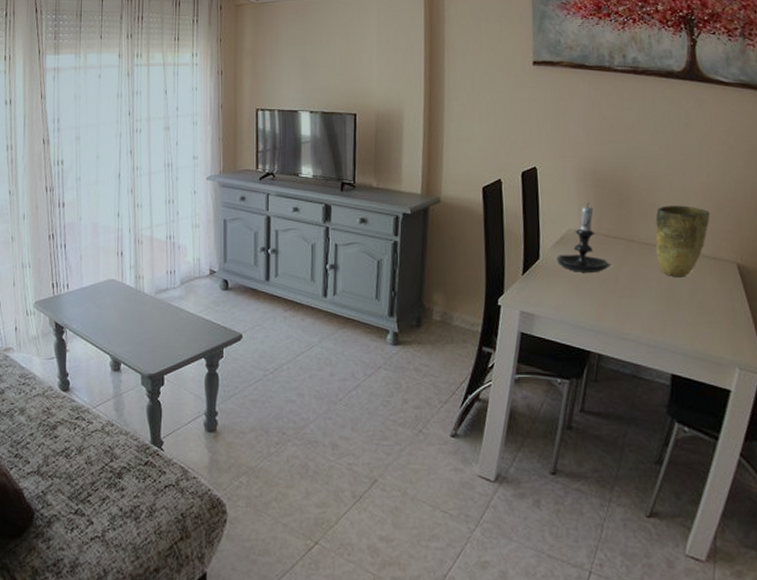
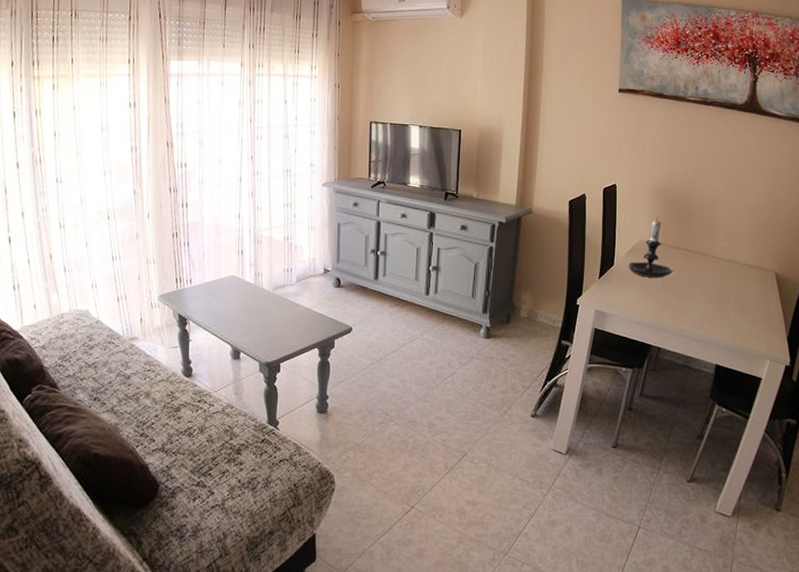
vase: present [655,205,710,278] -> none [710,221,757,284]

